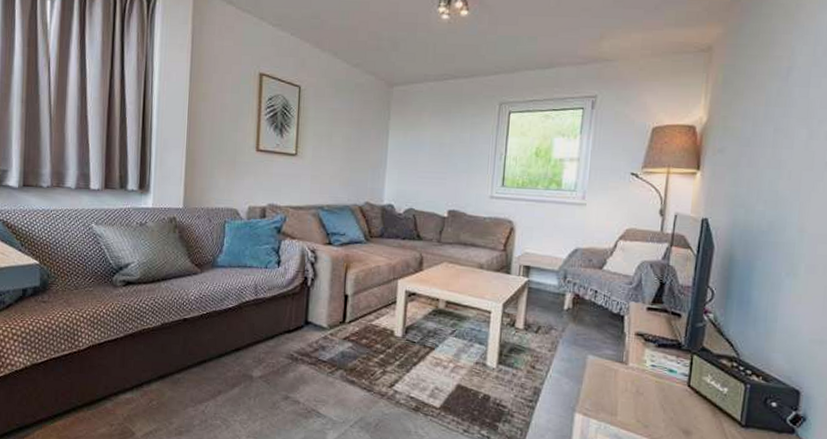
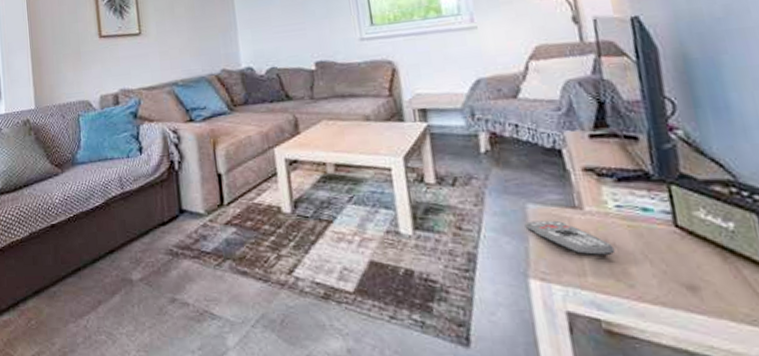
remote control: none [582,369,642,402] -> present [524,220,616,257]

